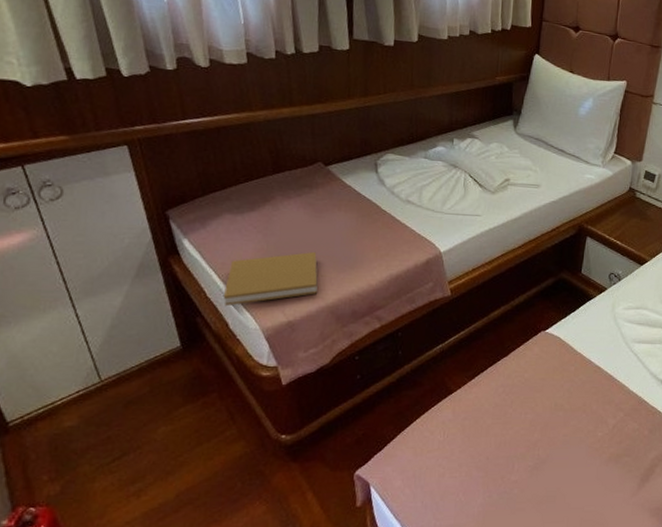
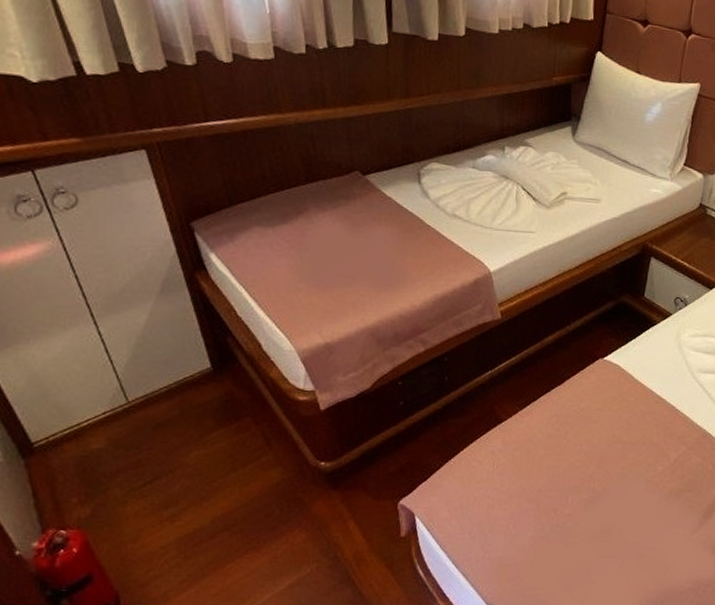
book: present [223,251,318,306] -> none [254,268,357,326]

